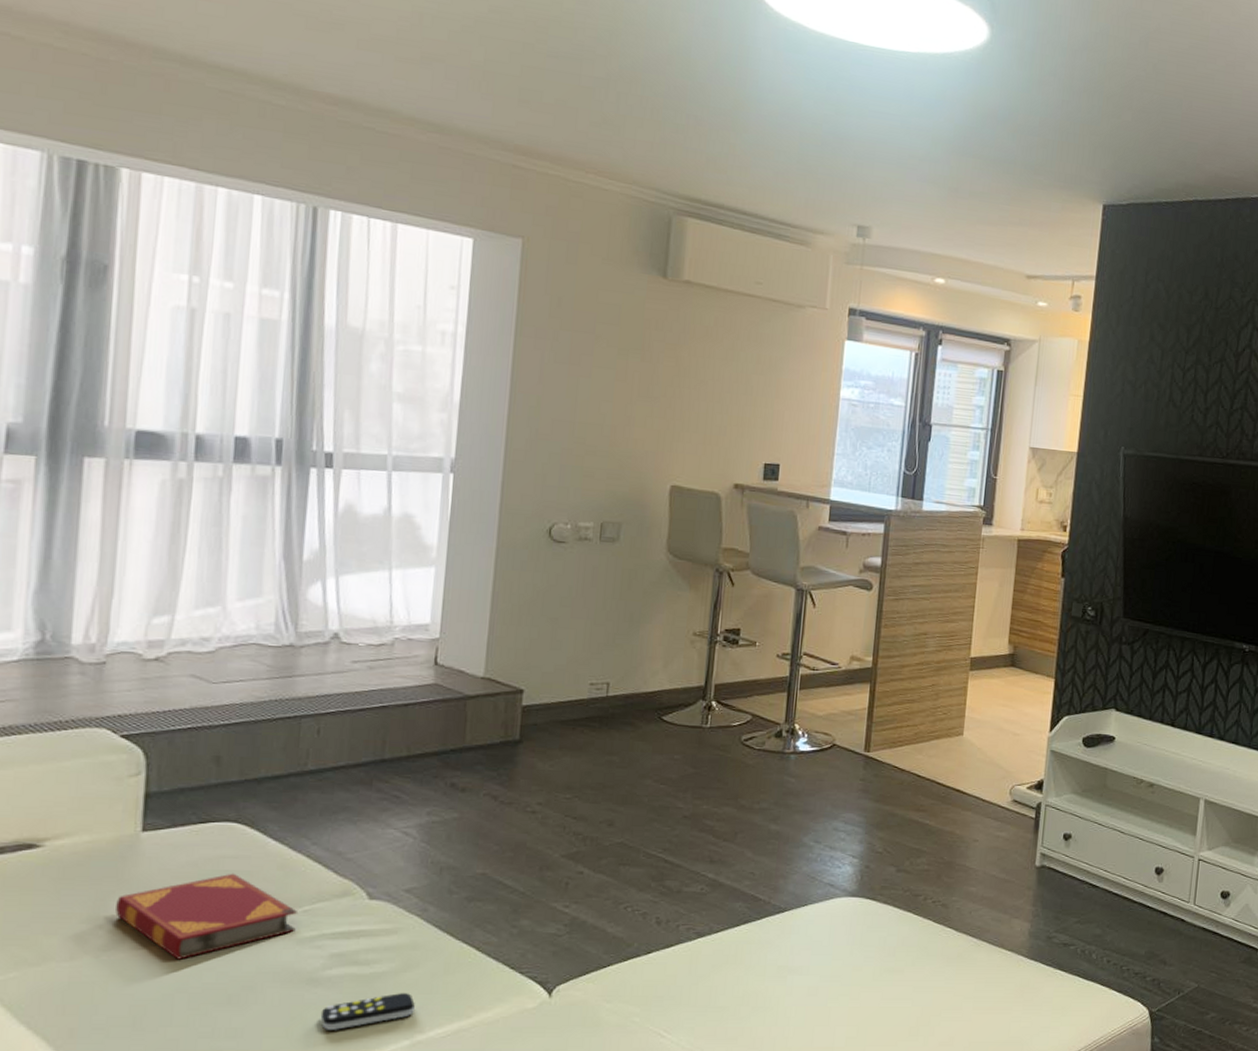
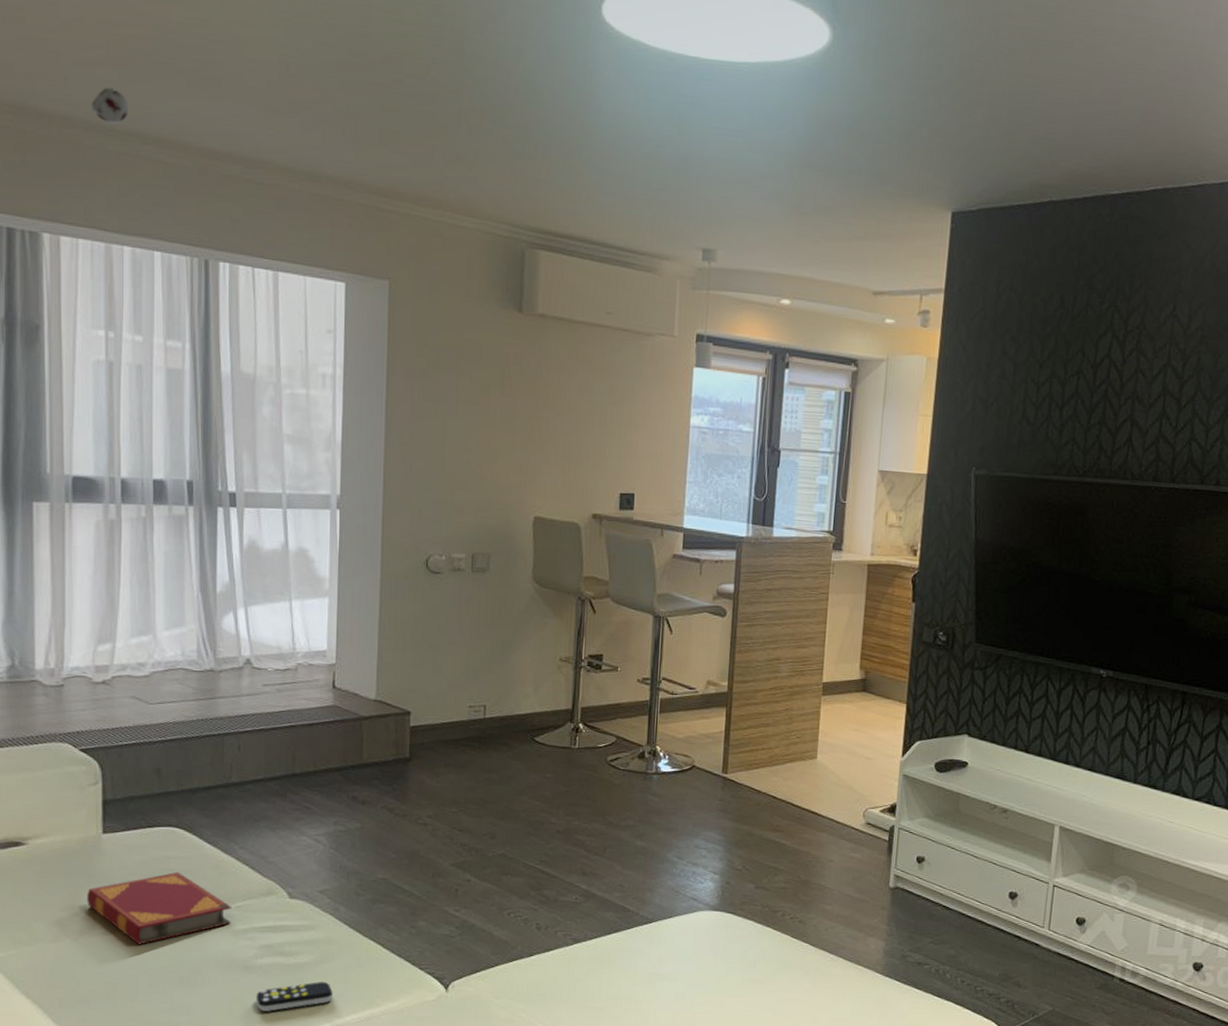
smoke detector: none [190,22,236,61] -> present [91,87,129,124]

